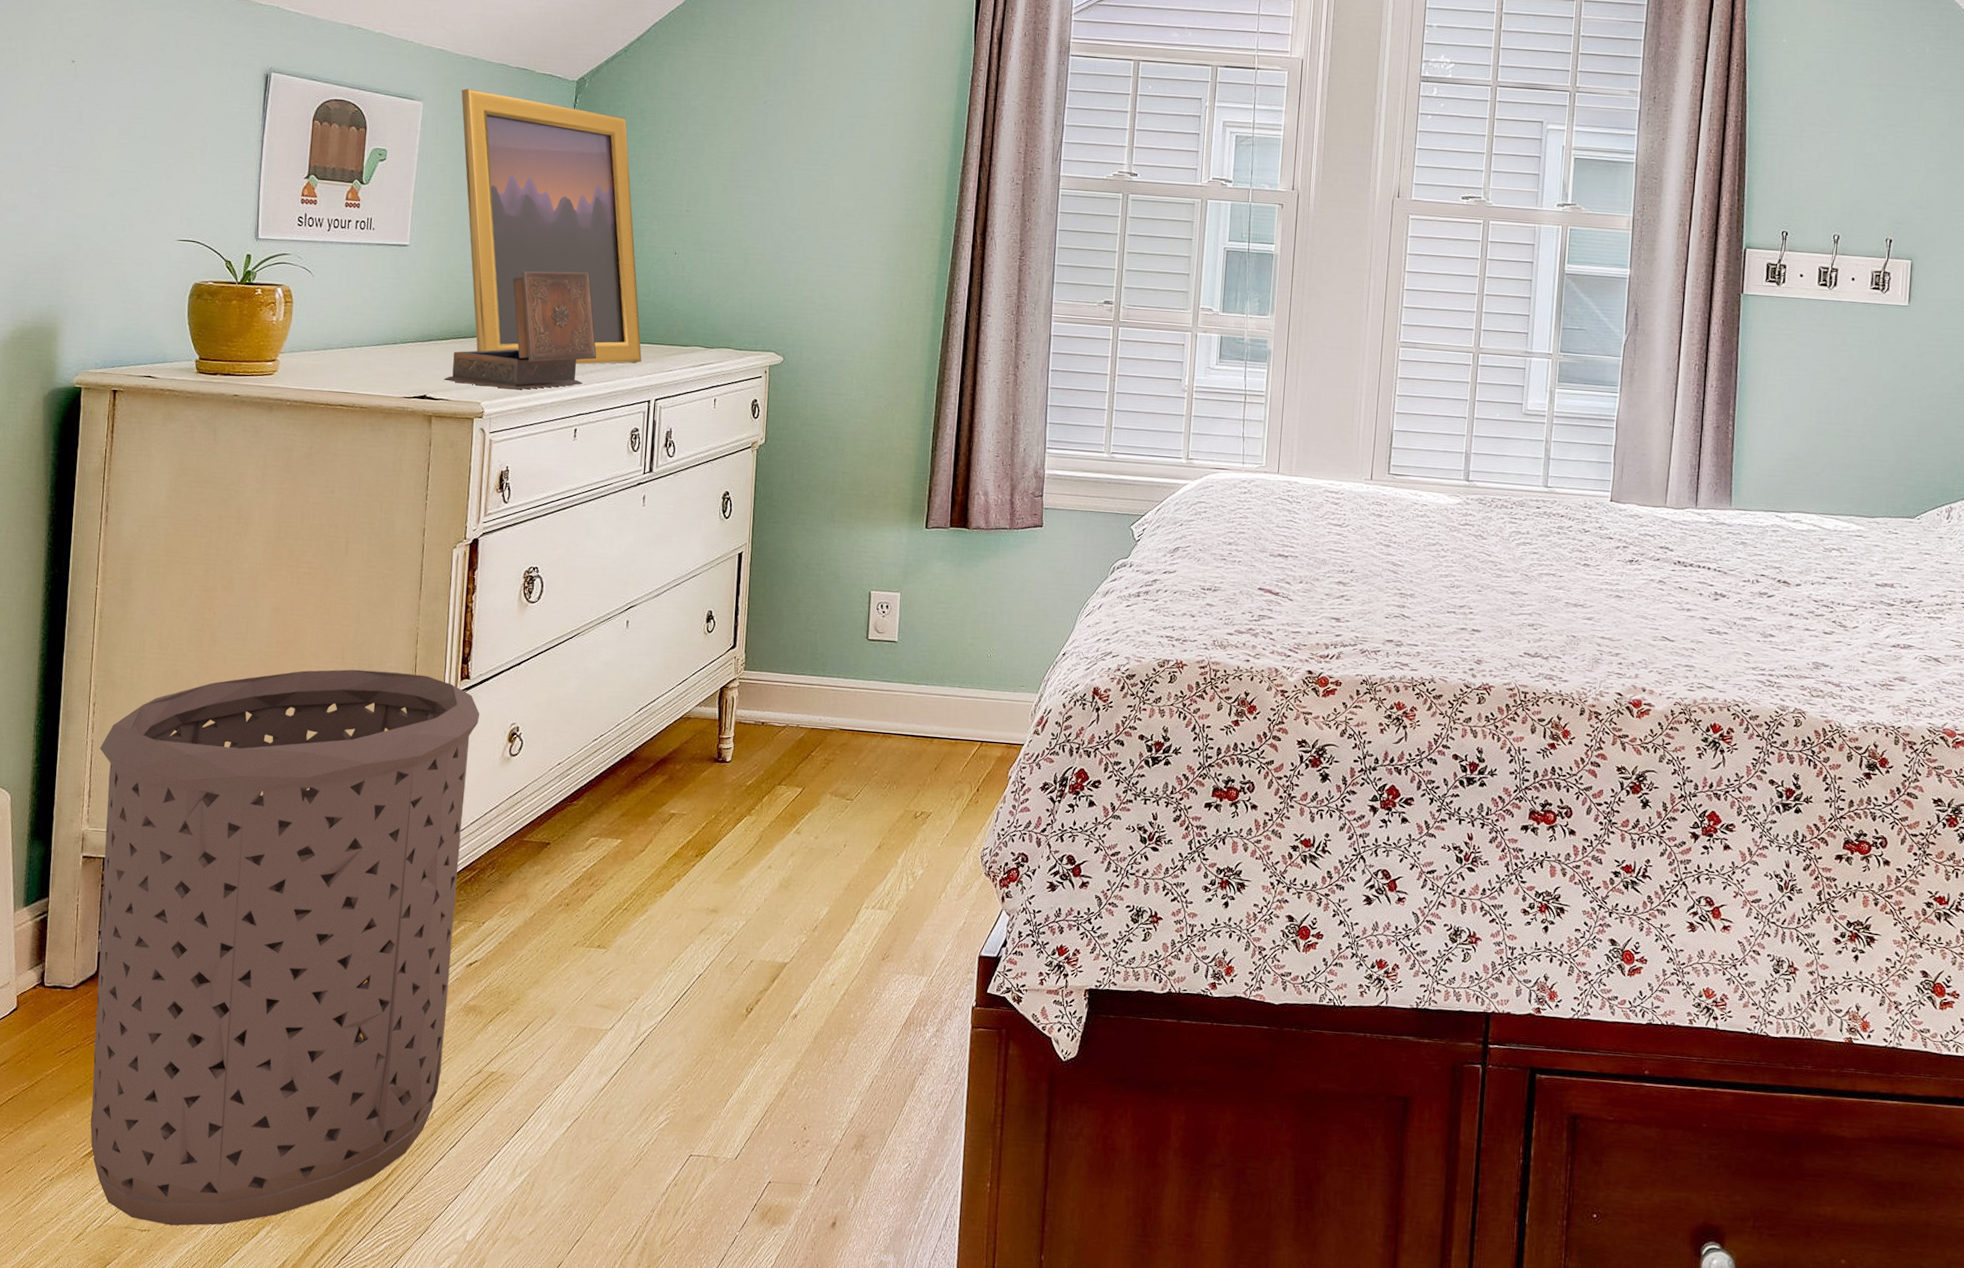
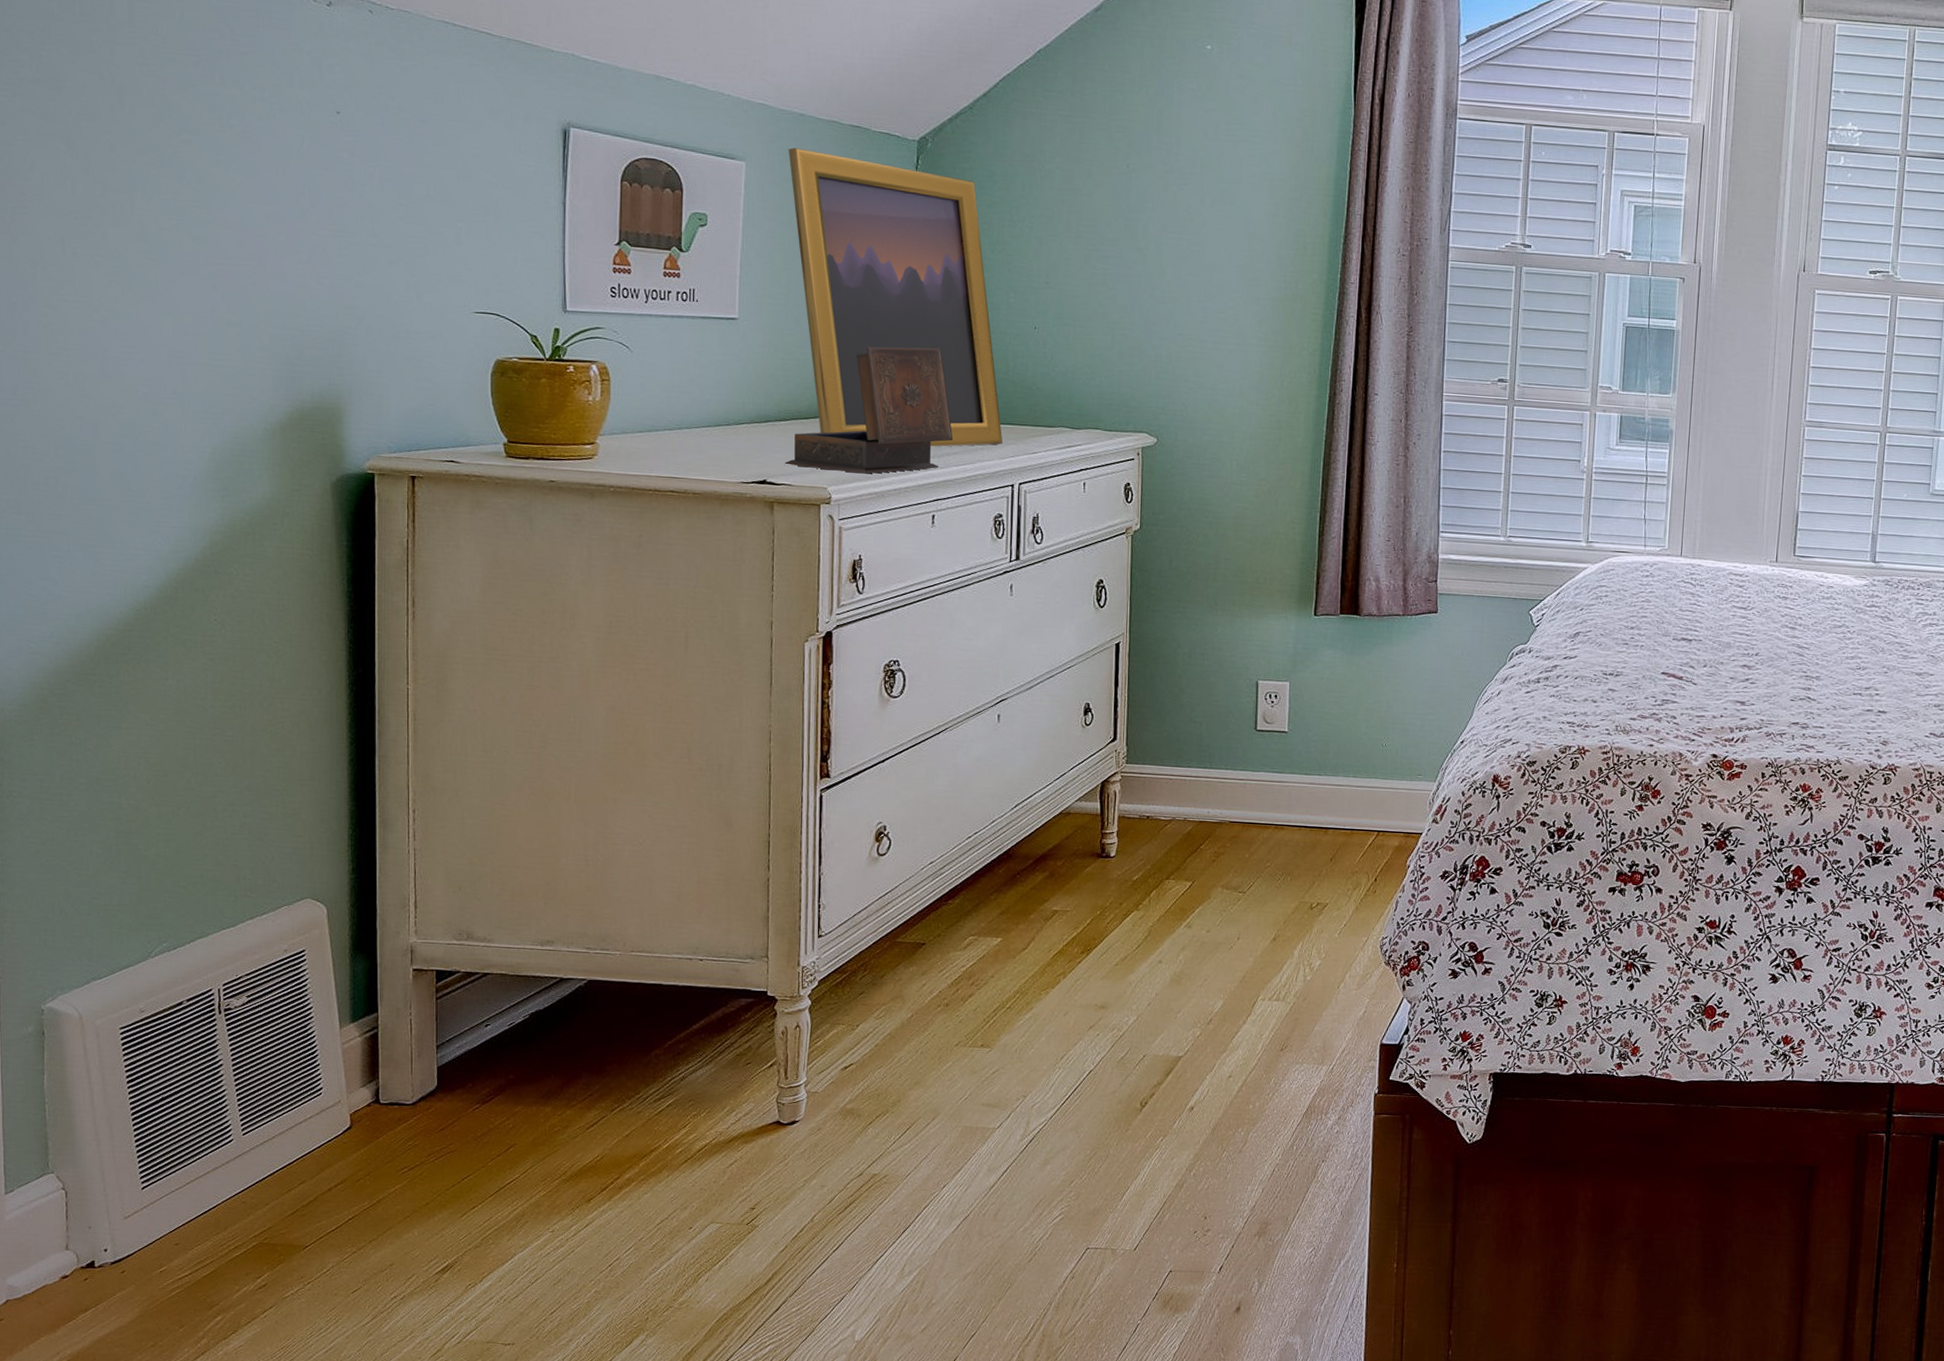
laundry basket: present [90,669,480,1226] -> none [423,769,843,1339]

